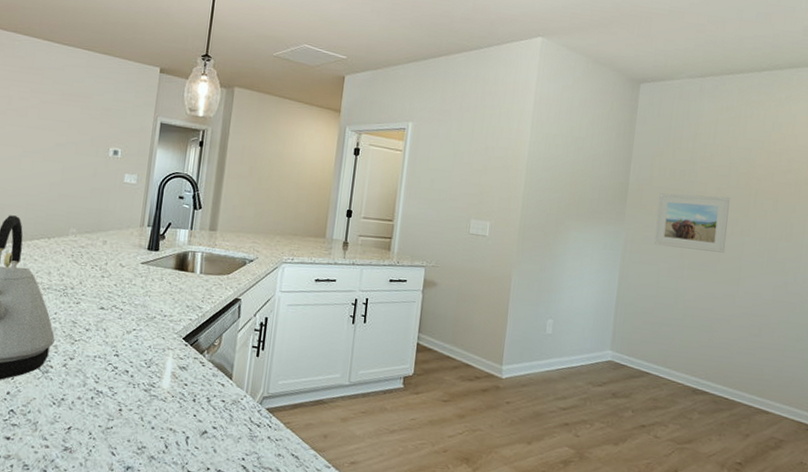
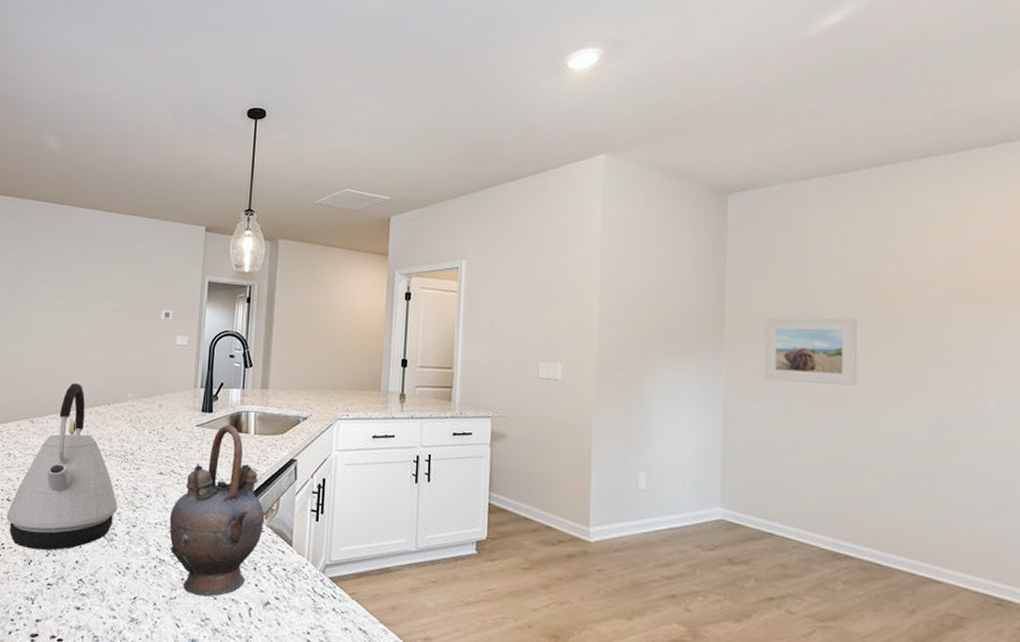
teapot: none [108,264,207,427] -> present [169,425,265,597]

